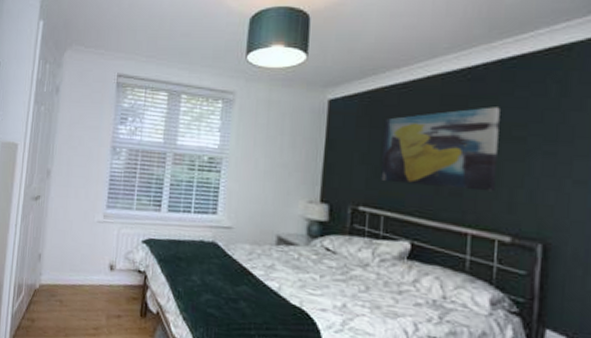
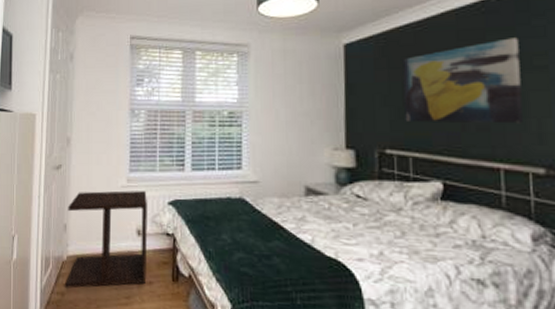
side table: none [36,223,122,317] -> present [65,190,148,289]

